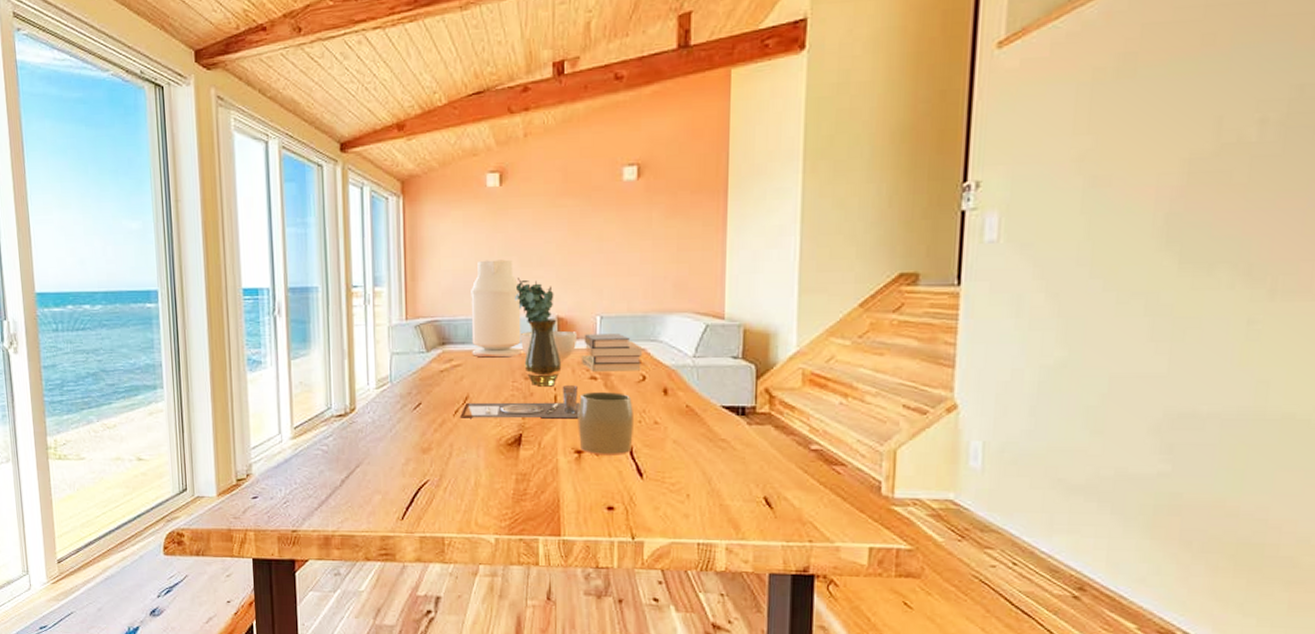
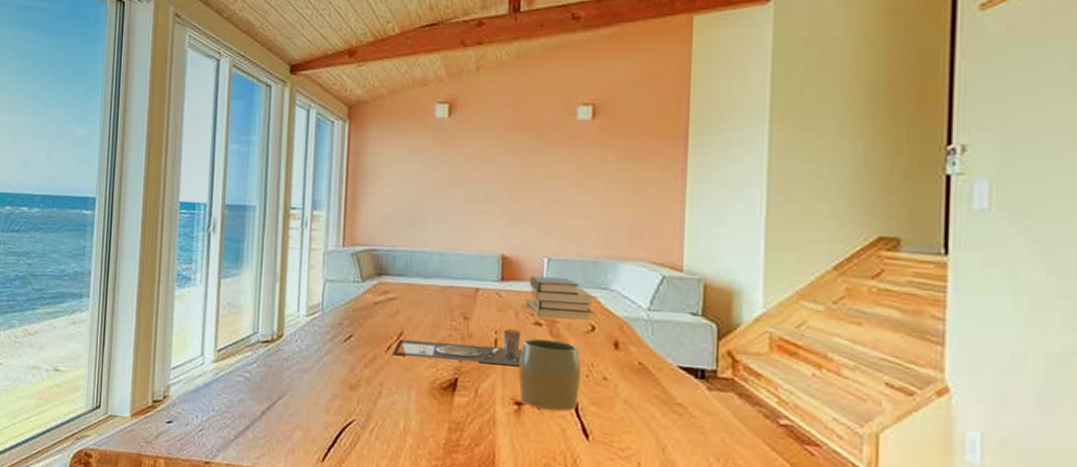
water jug: present [469,259,521,358] -> none [409,191,464,294]
vase: present [515,278,562,387] -> none [458,212,504,330]
bowl: present [520,330,578,363] -> none [461,269,523,305]

